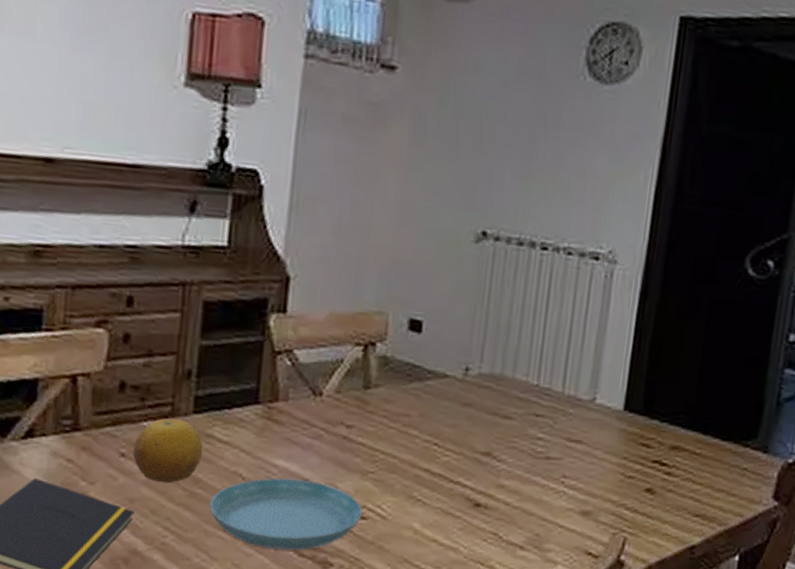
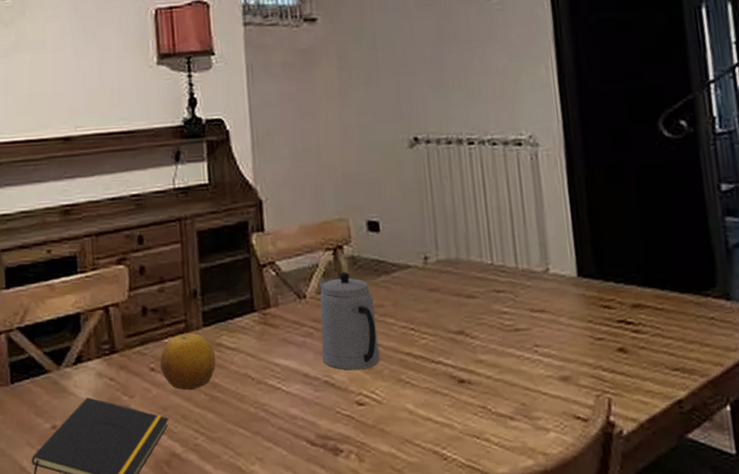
saucer: present [209,478,362,550] -> none [228,374,360,441]
teapot: none [328,372,399,482] -> present [318,272,381,370]

